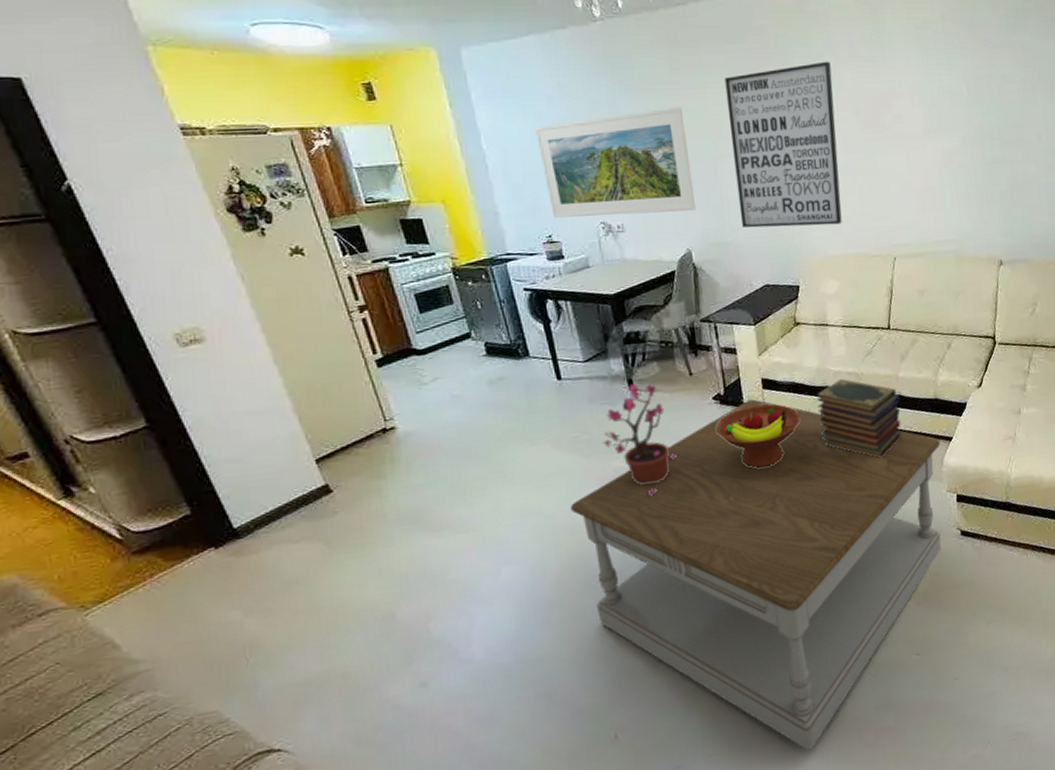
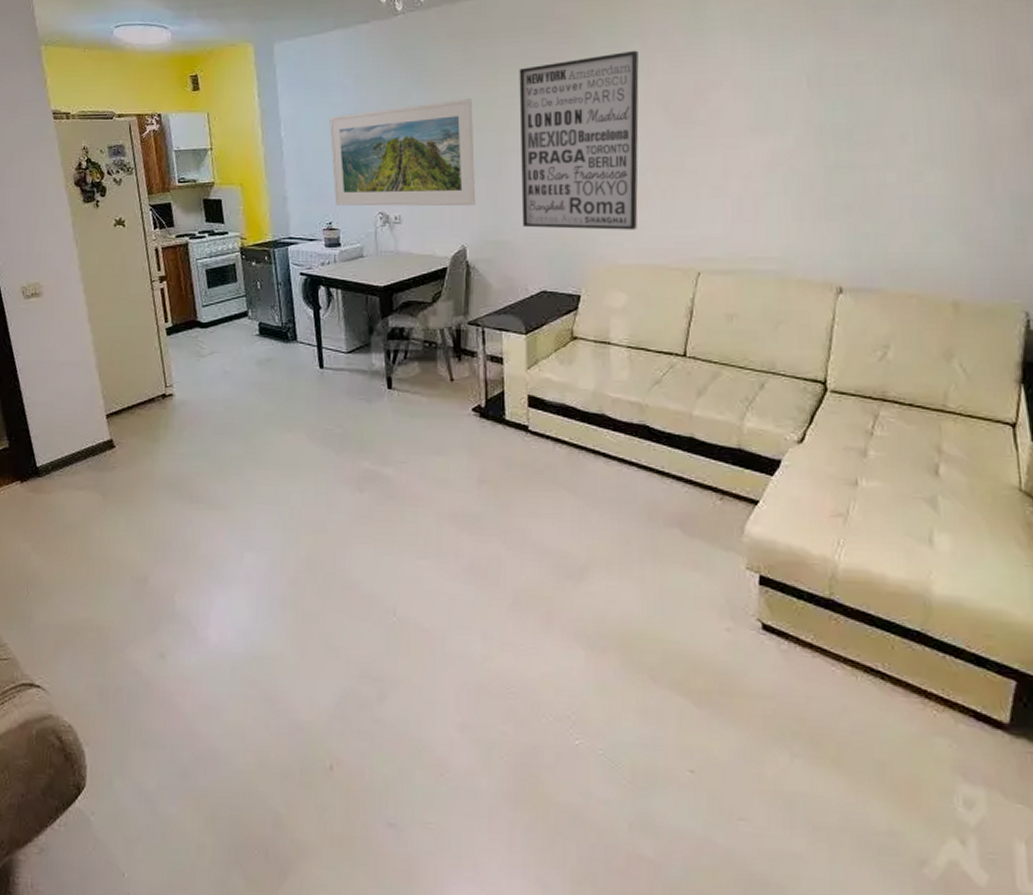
coffee table: present [570,399,942,750] -> none [315,416,742,853]
potted plant: present [602,383,678,497] -> none [355,381,429,507]
fruit bowl: present [716,403,801,468] -> none [473,424,568,496]
book stack: present [816,378,902,458] -> none [589,407,692,511]

